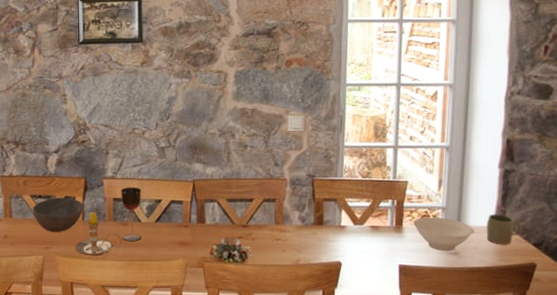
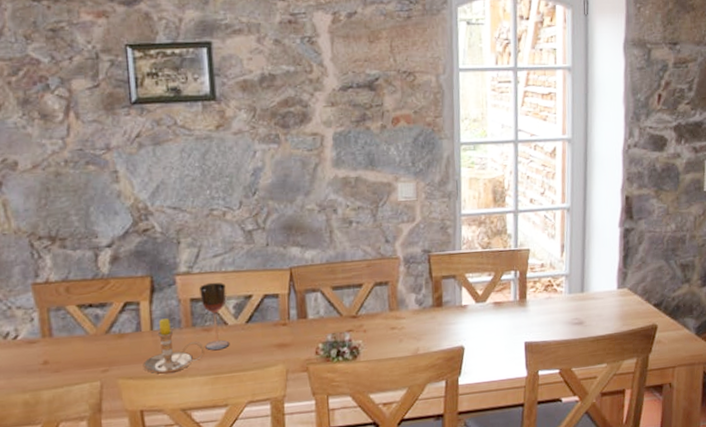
bowl: present [33,197,84,232] -> none [81,303,152,350]
bowl: present [413,217,474,250] -> none [537,285,598,322]
mug: present [486,214,521,244] -> none [609,276,642,309]

